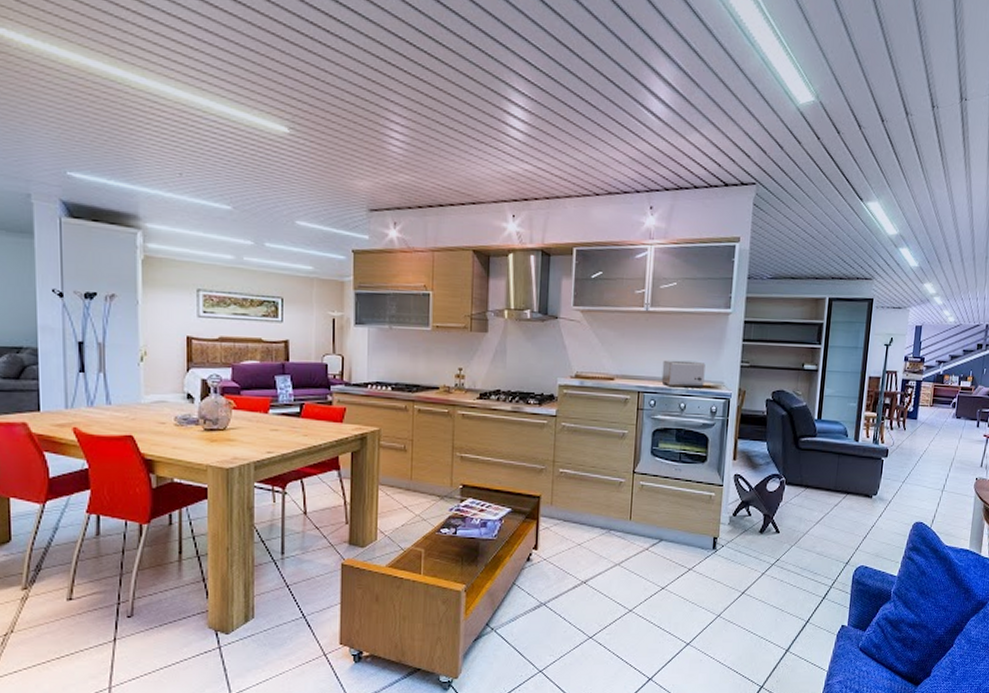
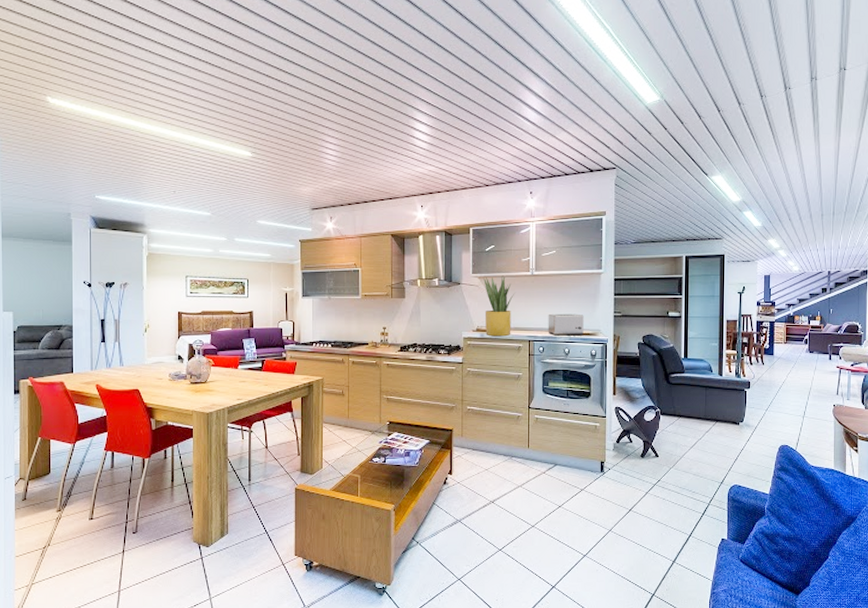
planter: none [586,310,625,386] -> present [484,275,515,337]

